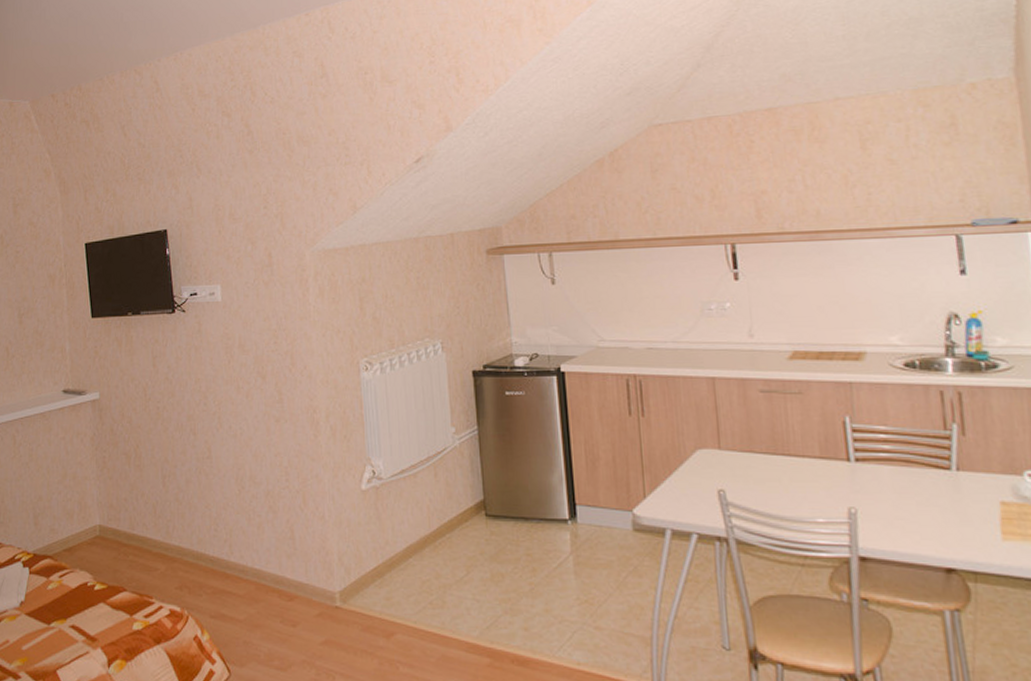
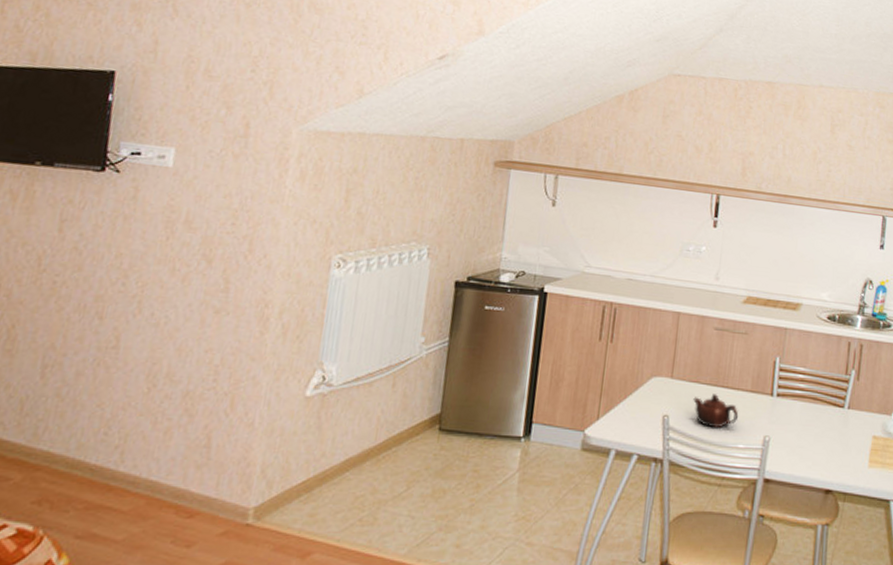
teapot: none [750,463,811,502] -> present [693,394,739,428]

